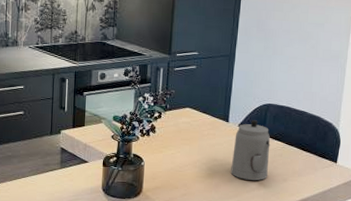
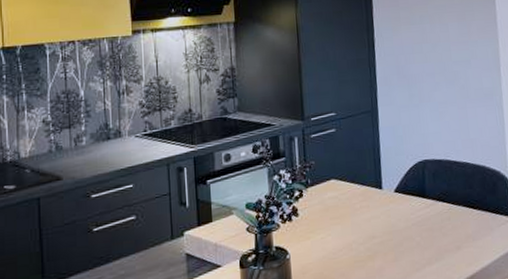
teapot: present [230,120,270,180] -> none [392,181,438,256]

